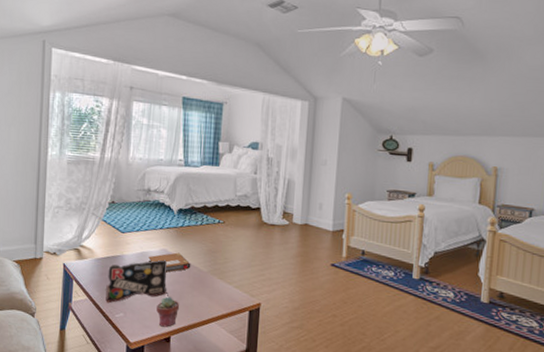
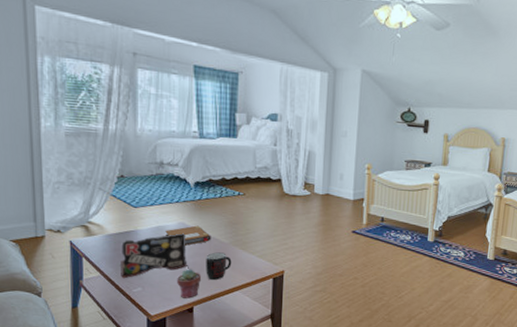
mug: none [184,280,209,310] -> present [206,252,232,280]

